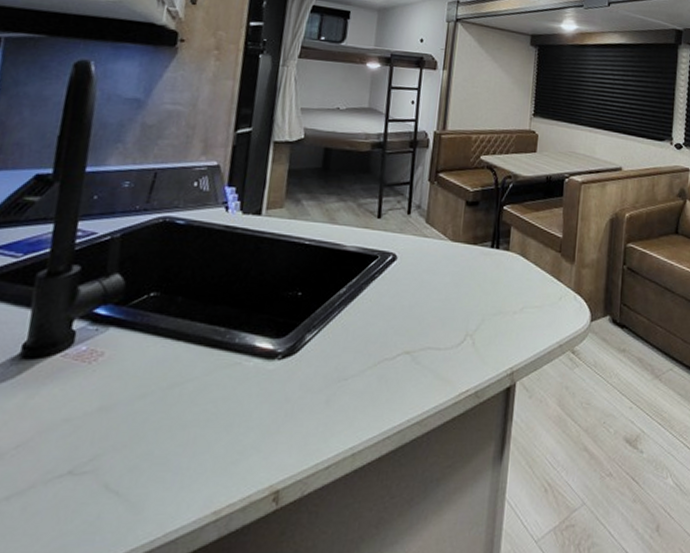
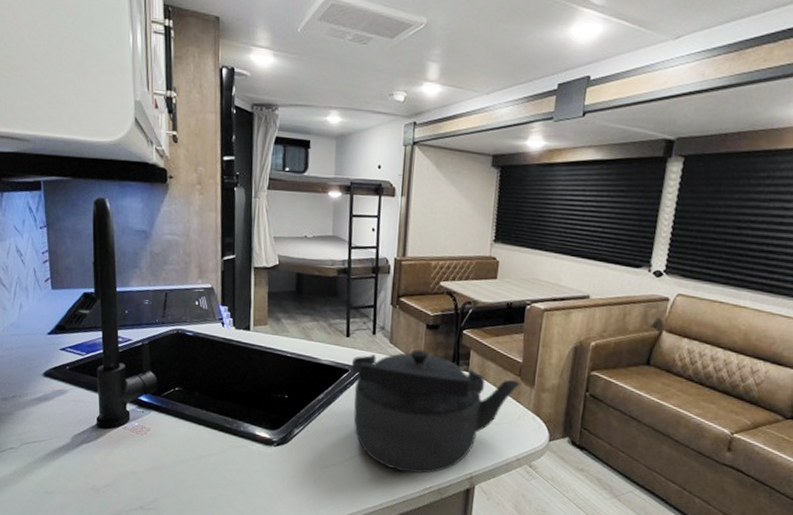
kettle: none [380,229,560,376] -> present [351,349,520,474]

